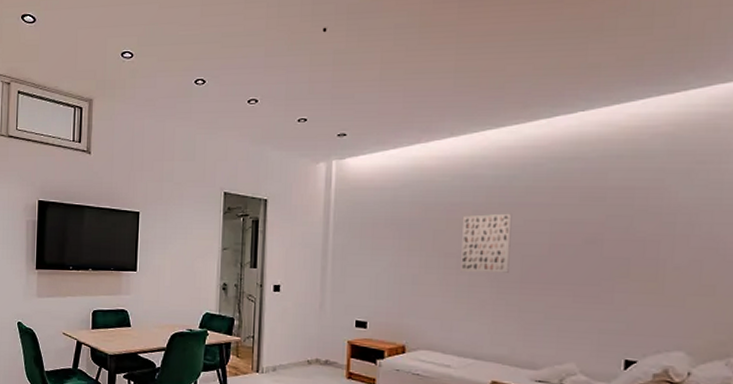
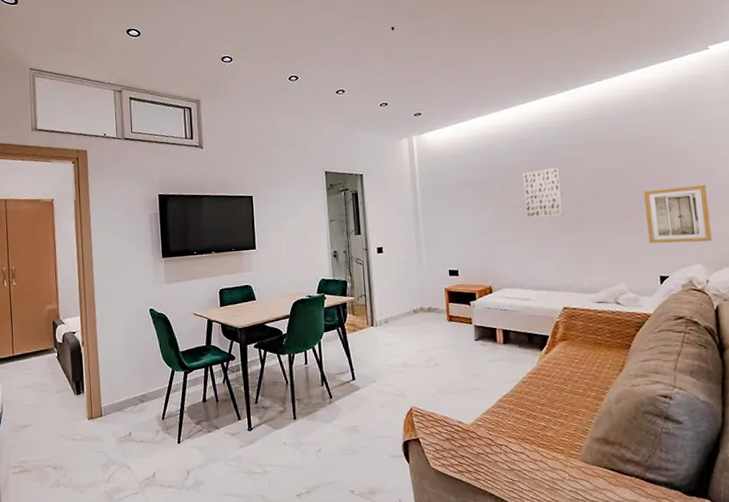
wall art: none [616,253,708,326] -> present [644,184,712,244]

